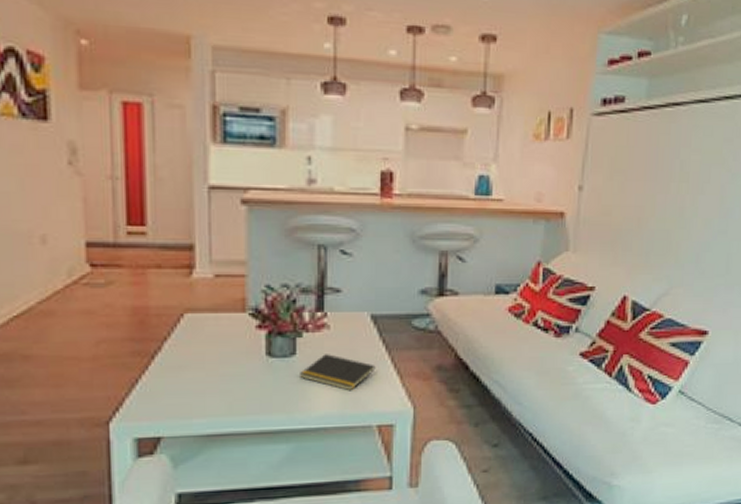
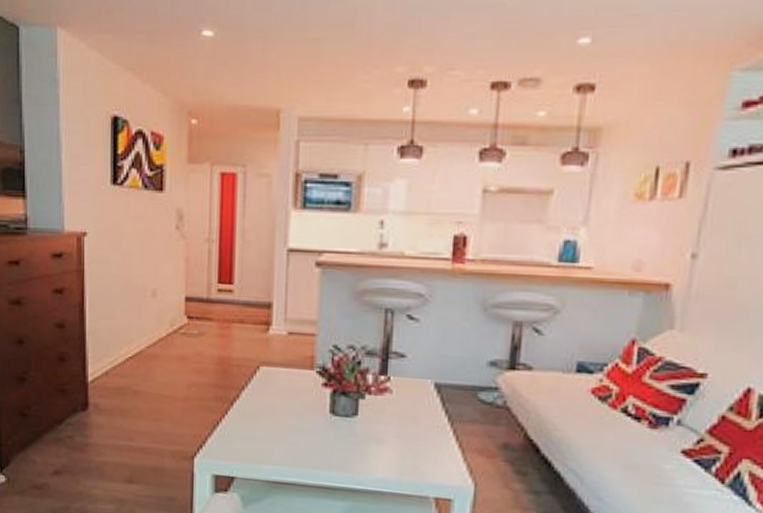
notepad: present [298,354,376,391] -> none [359,418,437,459]

